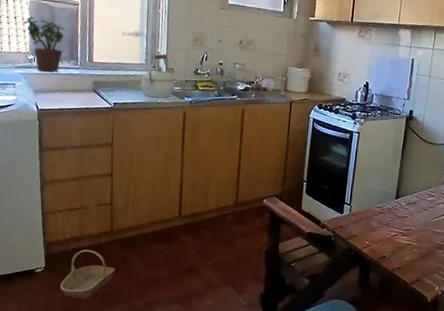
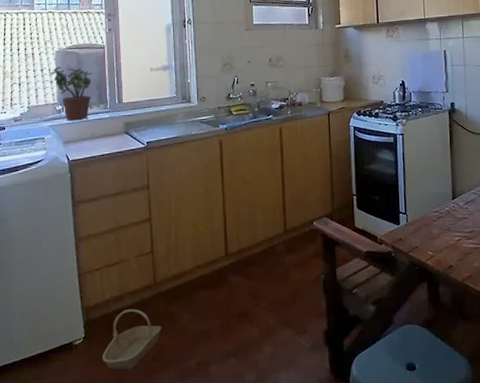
kettle: present [140,54,175,99] -> none [173,83,209,131]

